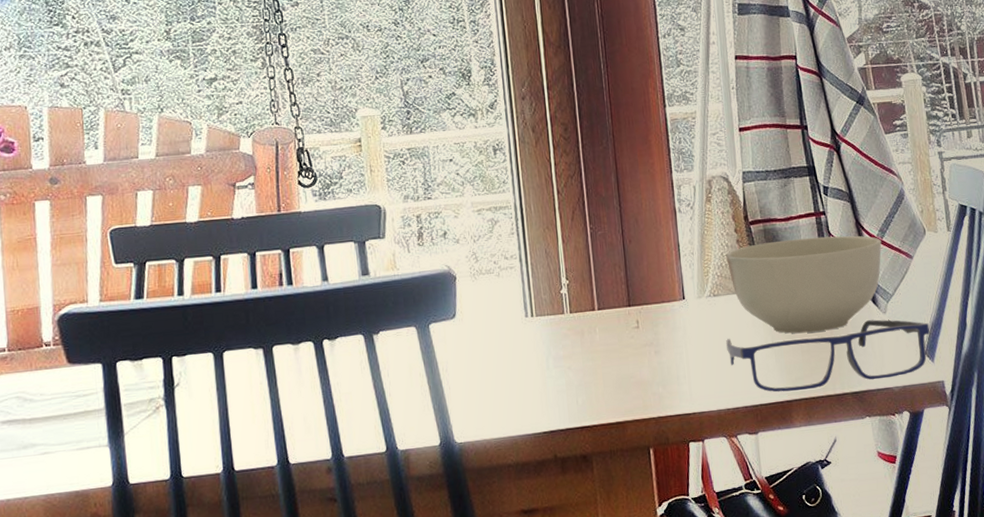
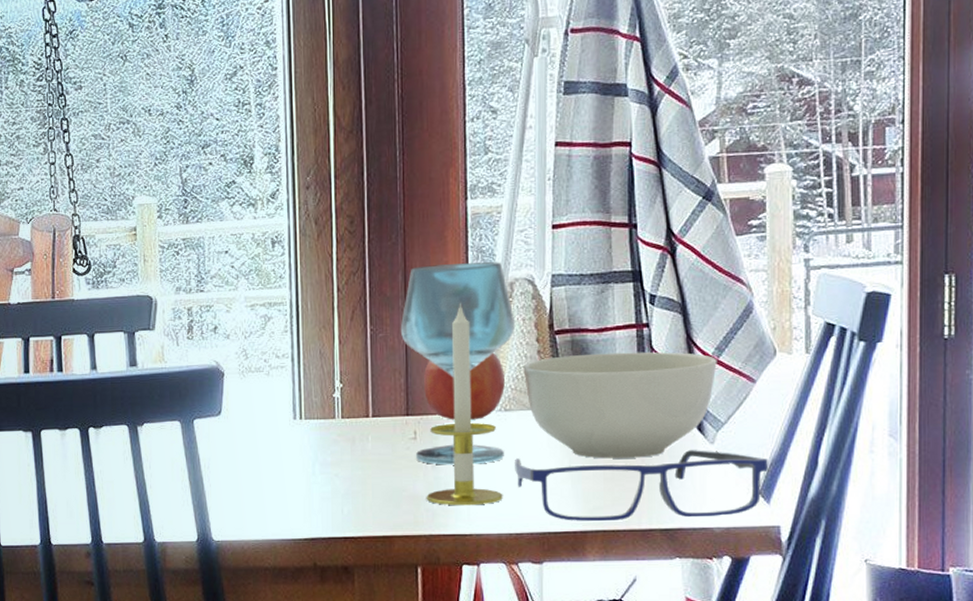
wine glass: none [616,162,717,350] -> present [400,262,515,465]
fruit: none [640,243,712,308] -> present [423,352,506,420]
candle: none [650,200,719,388] -> present [426,303,503,506]

